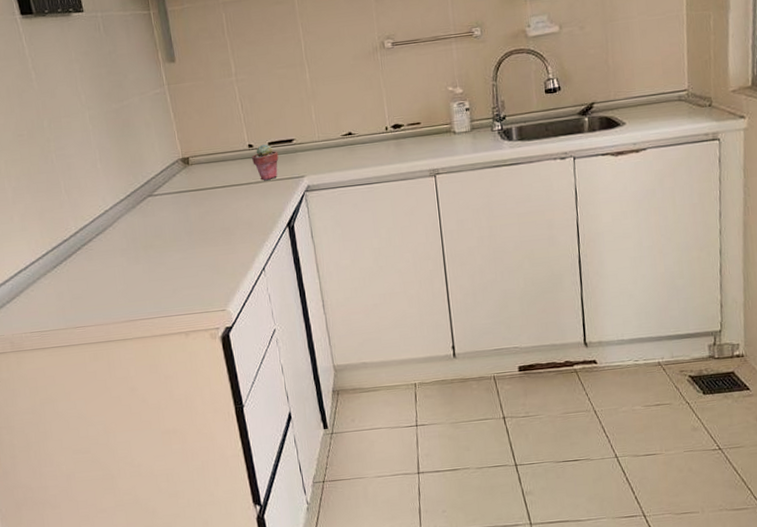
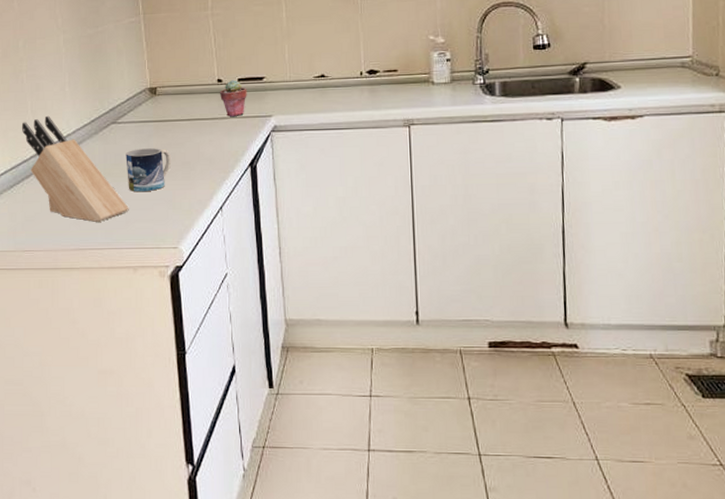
knife block: none [57,194,175,293] -> present [22,115,129,222]
mug: none [165,217,212,261] -> present [126,148,172,192]

